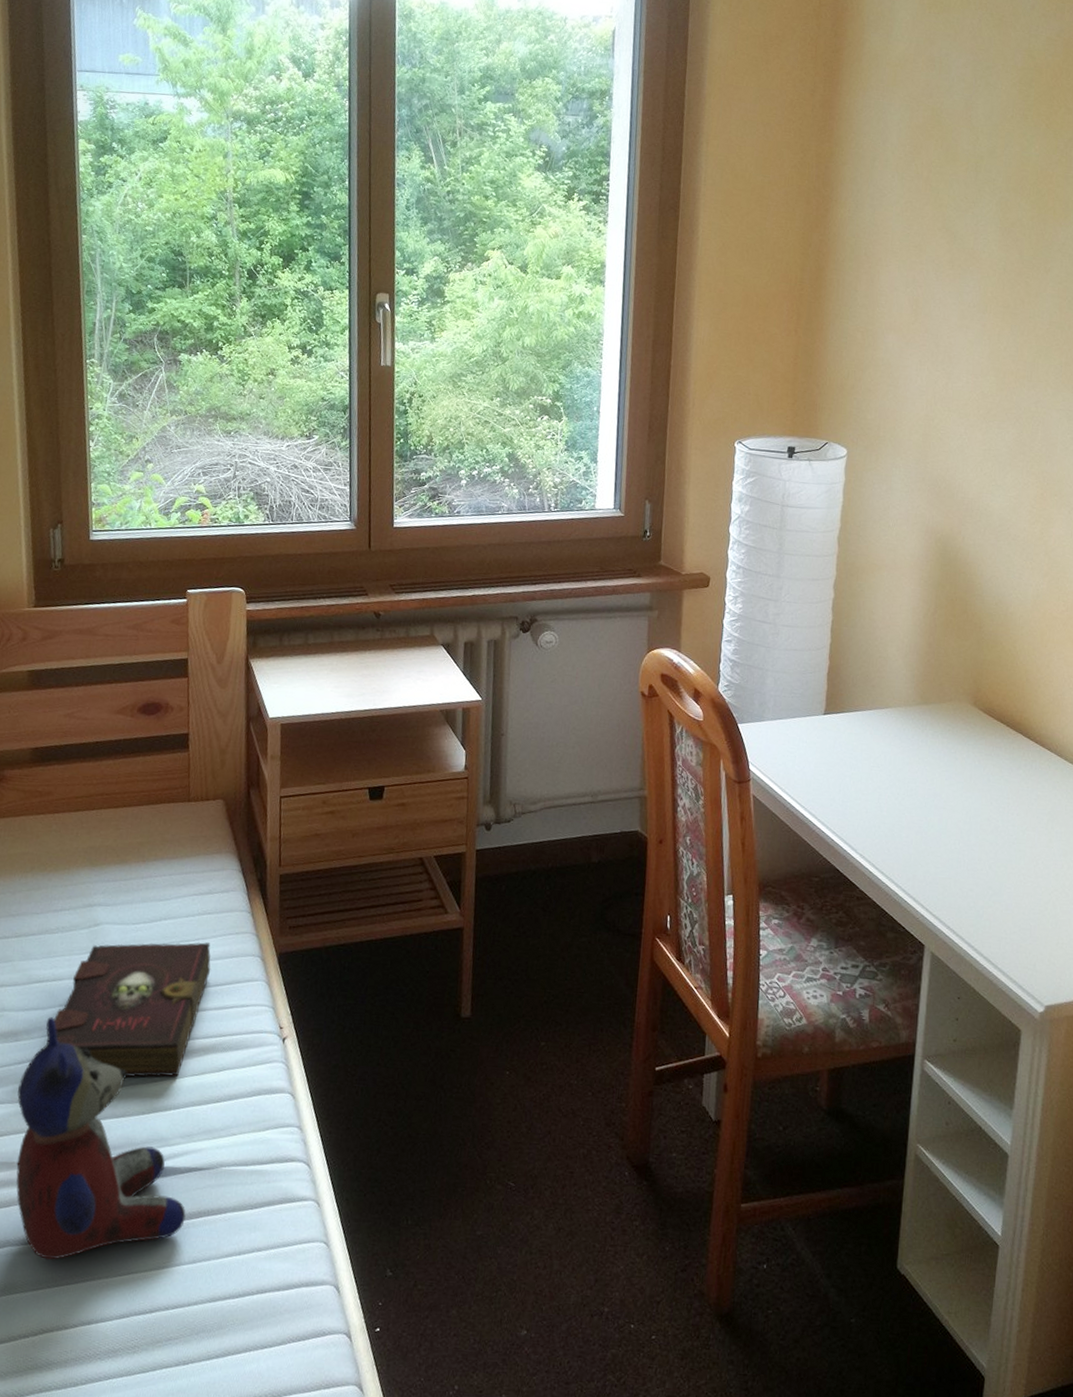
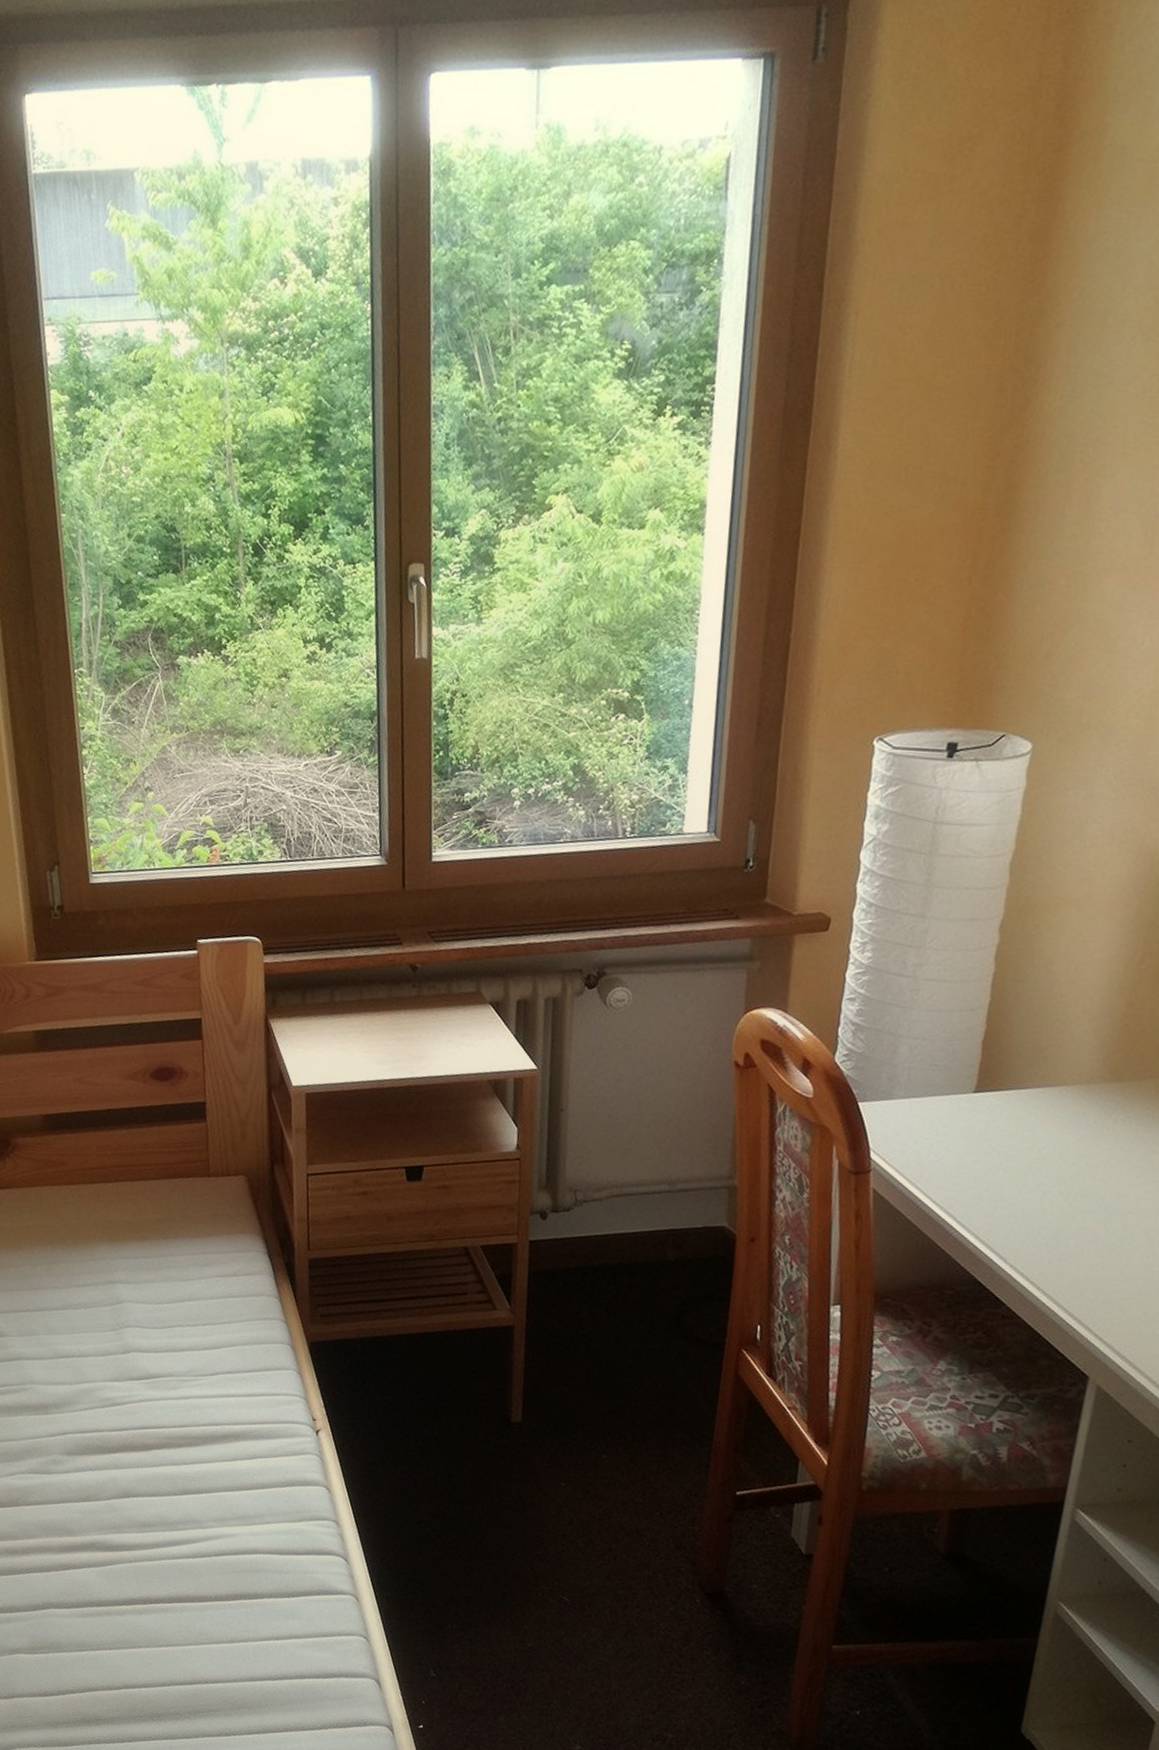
stuffed bear: present [16,1017,186,1260] -> none [51,1393,222,1625]
book: present [53,942,211,1078] -> none [82,1323,239,1461]

